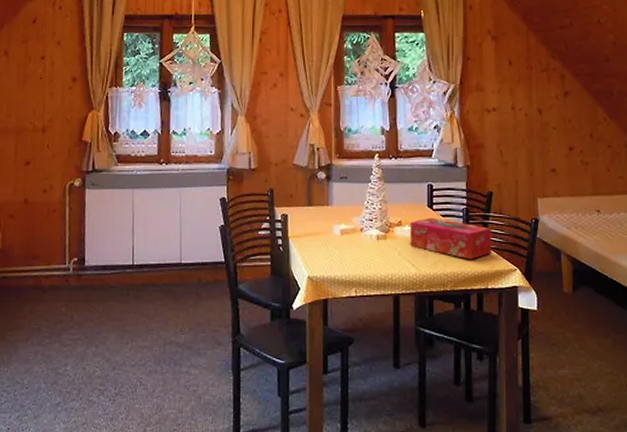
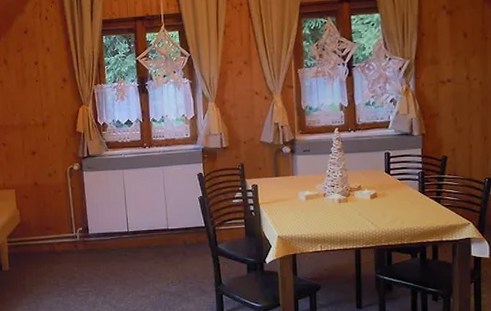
tissue box: present [410,217,491,260] -> none [369,181,446,217]

